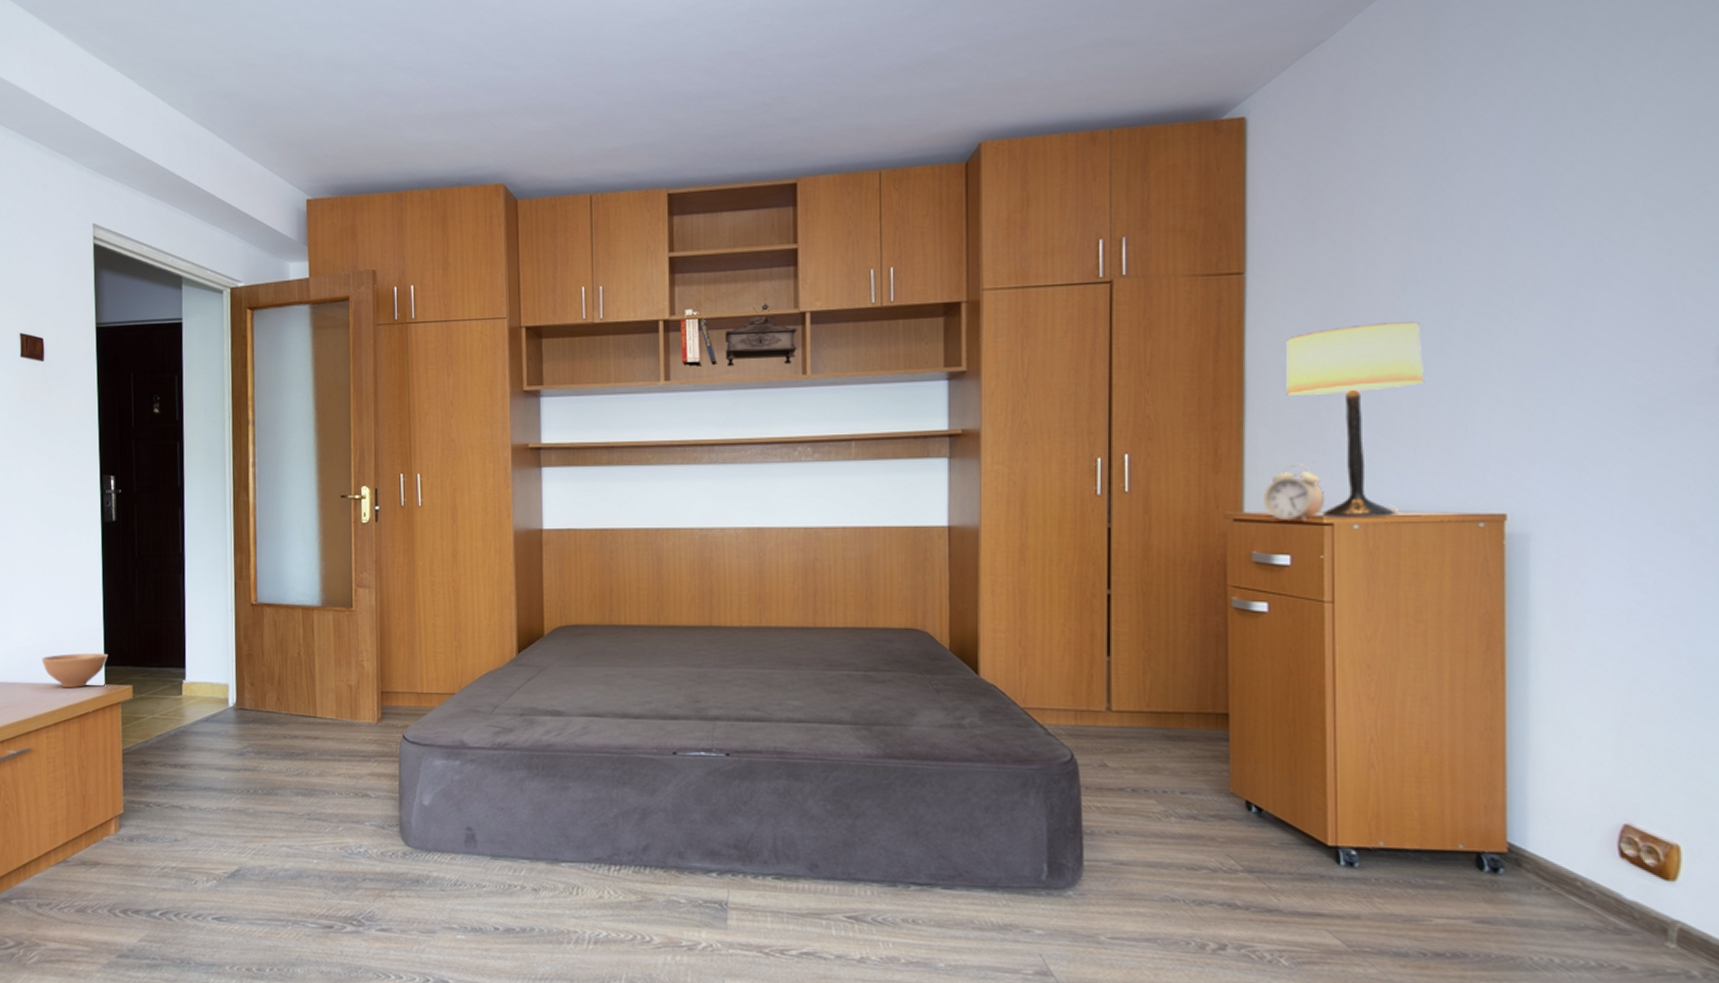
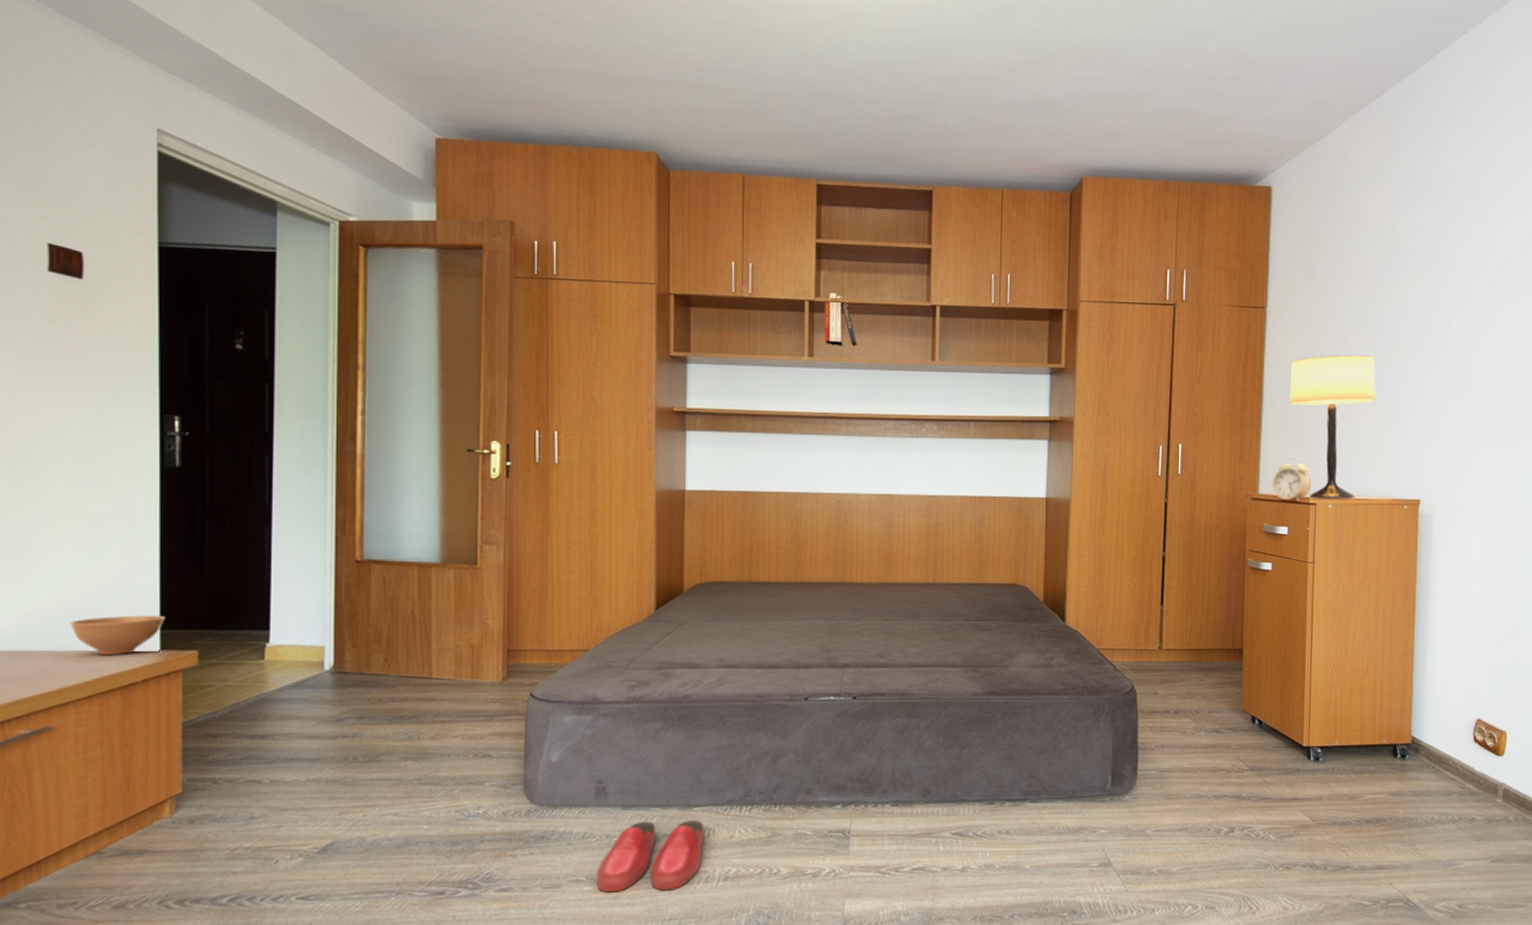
slippers: none [468,873,573,948] -> present [596,820,704,893]
decorative box: present [724,304,797,367] -> none [864,295,928,351]

